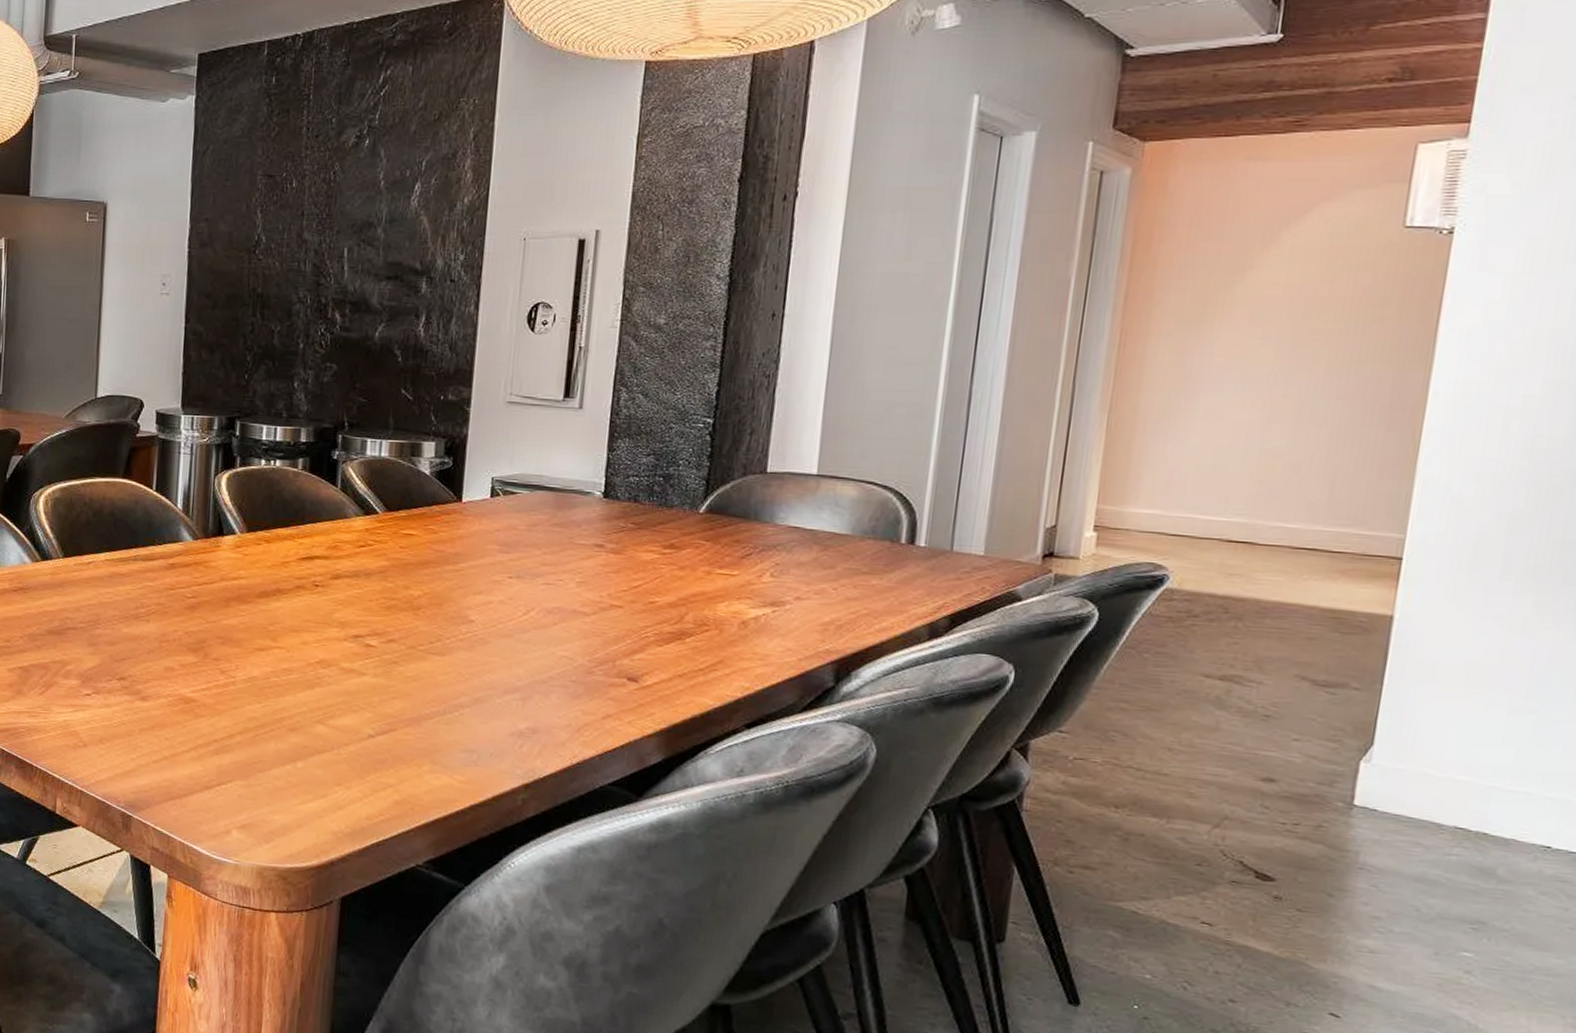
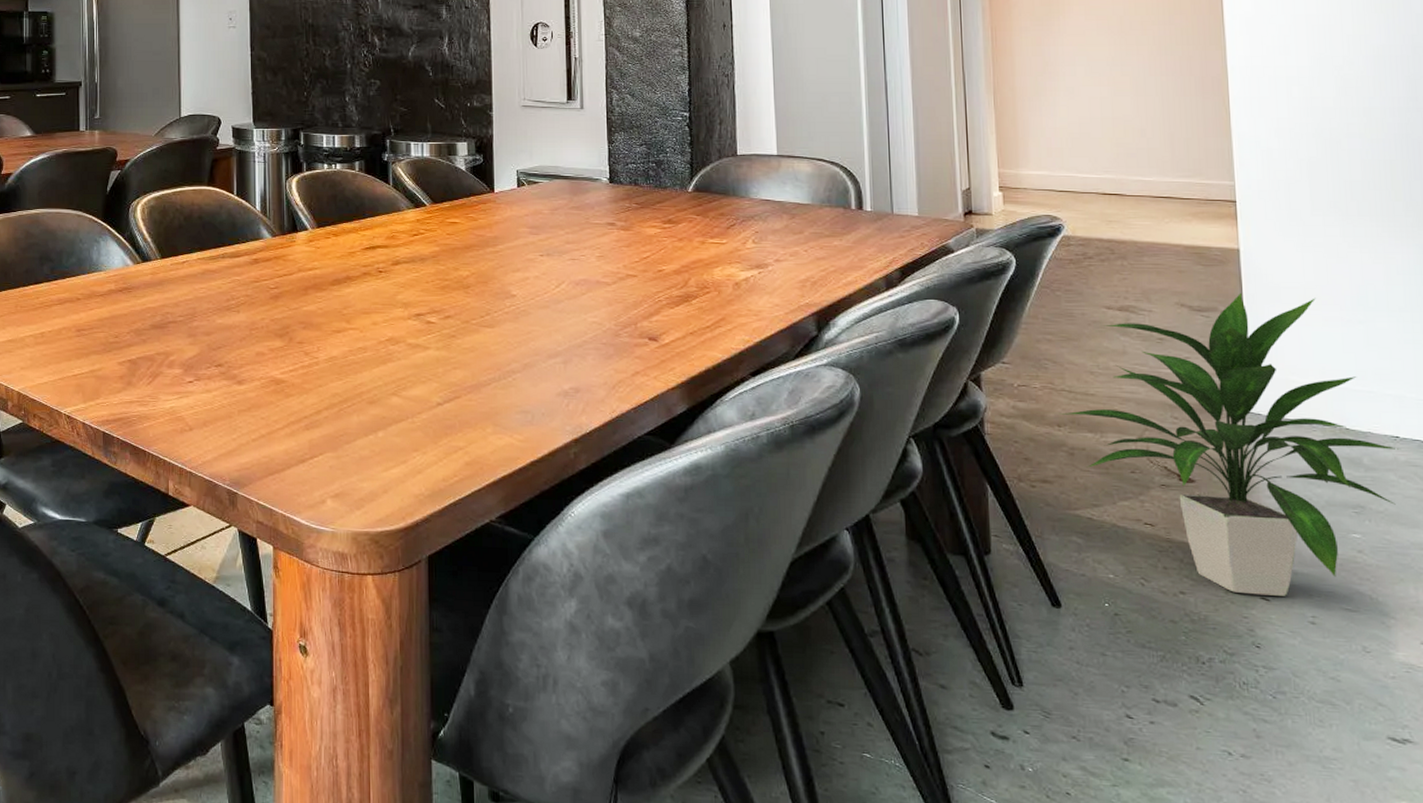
indoor plant: none [1118,667,1551,1014] -> present [1059,292,1401,596]

